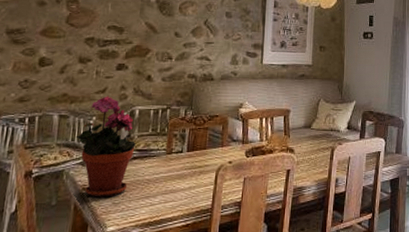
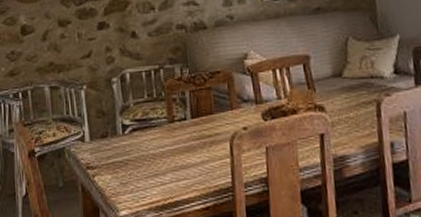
potted plant: present [75,96,136,198] -> none [70,60,133,177]

